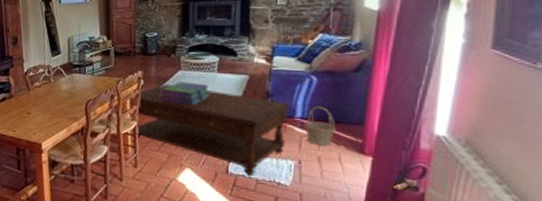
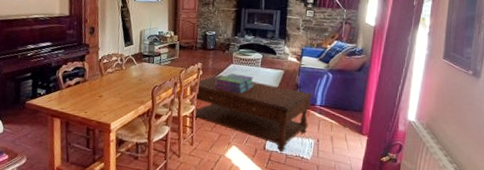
basket: present [304,105,336,146] -> none [322,96,344,128]

